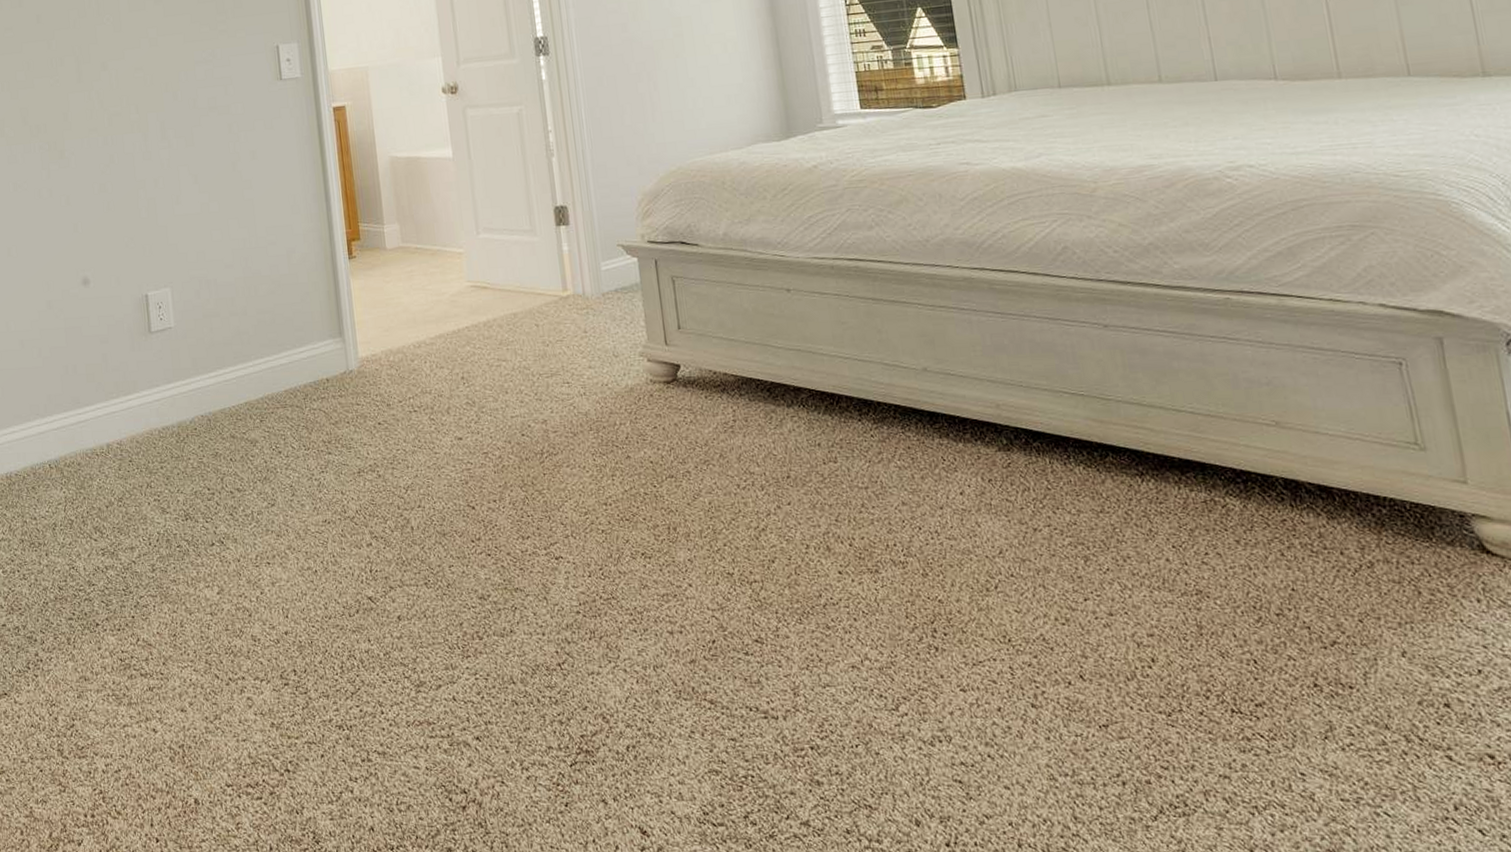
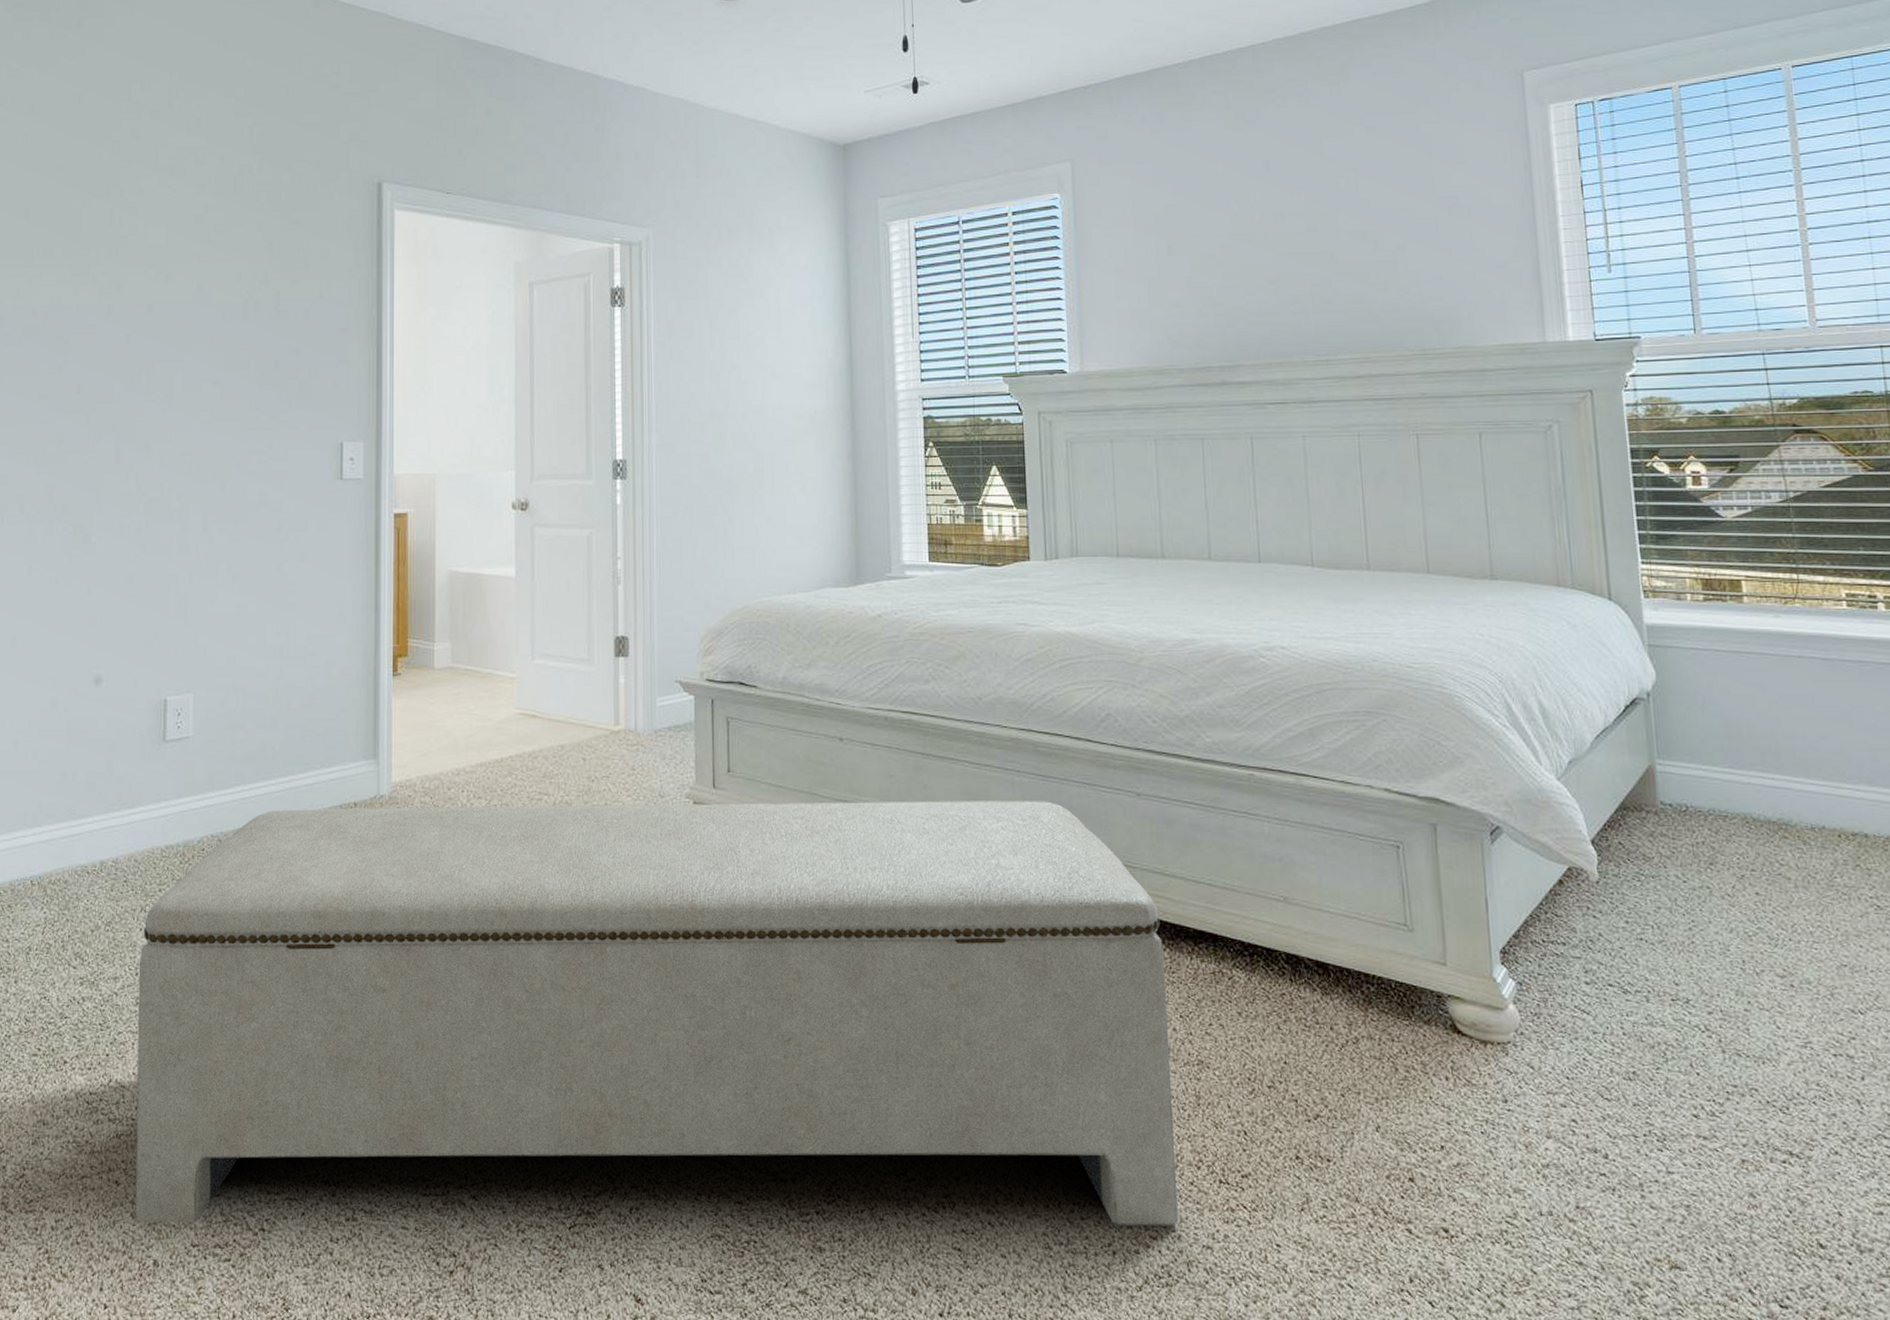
bench: none [151,338,1191,766] -> present [135,801,1179,1227]

